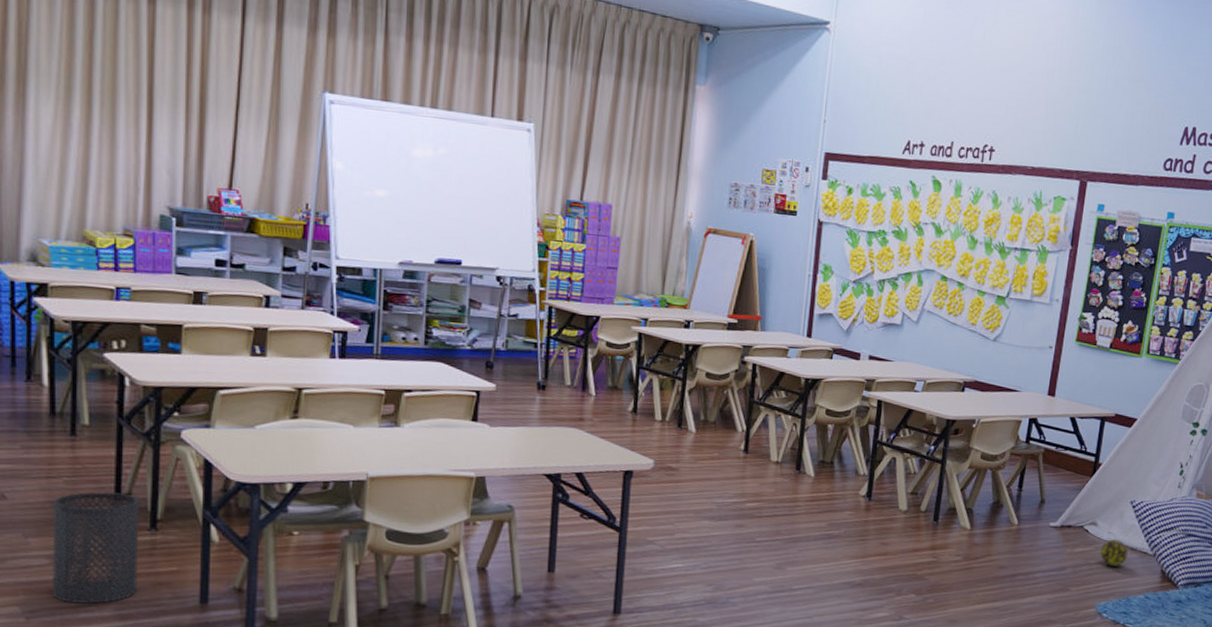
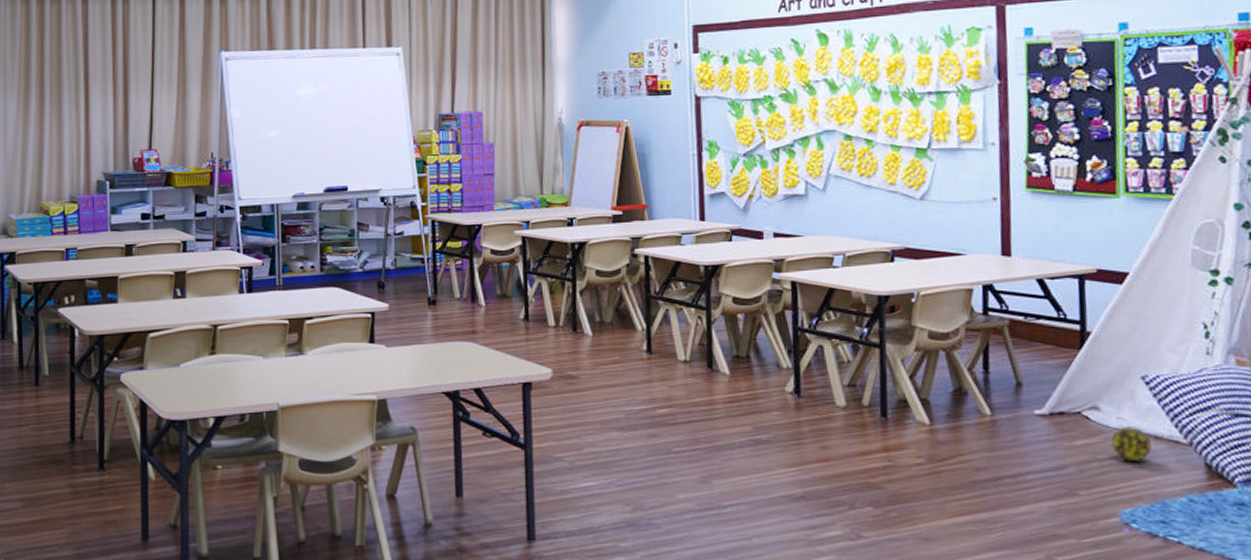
trash can: present [52,492,141,604] -> none [23,437,91,544]

